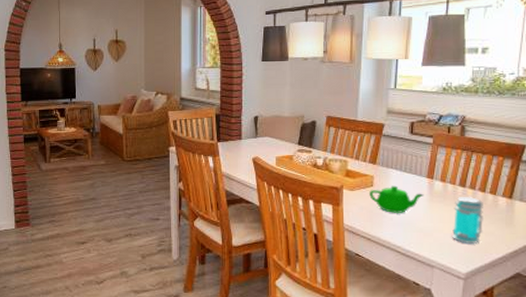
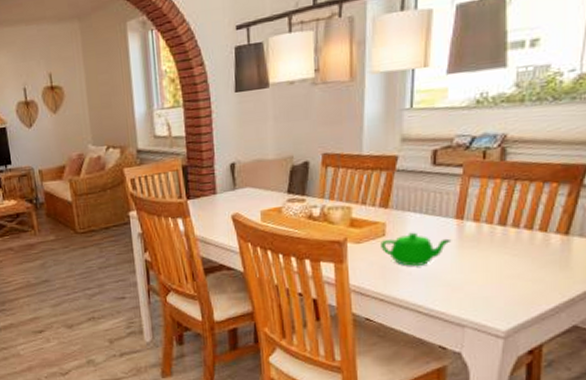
jar: present [452,197,483,244] -> none [489,237,530,295]

